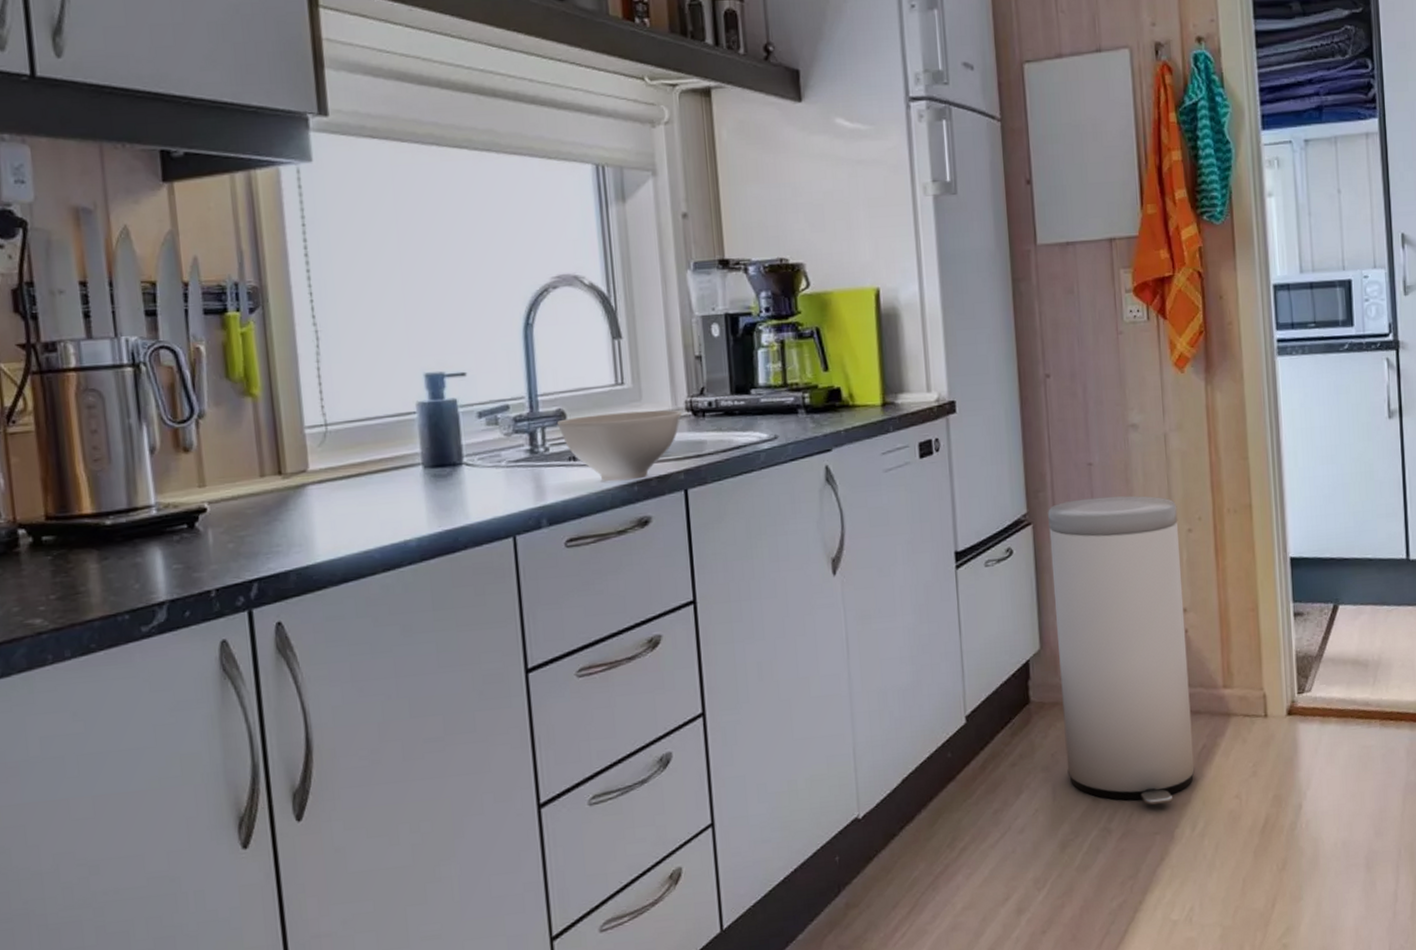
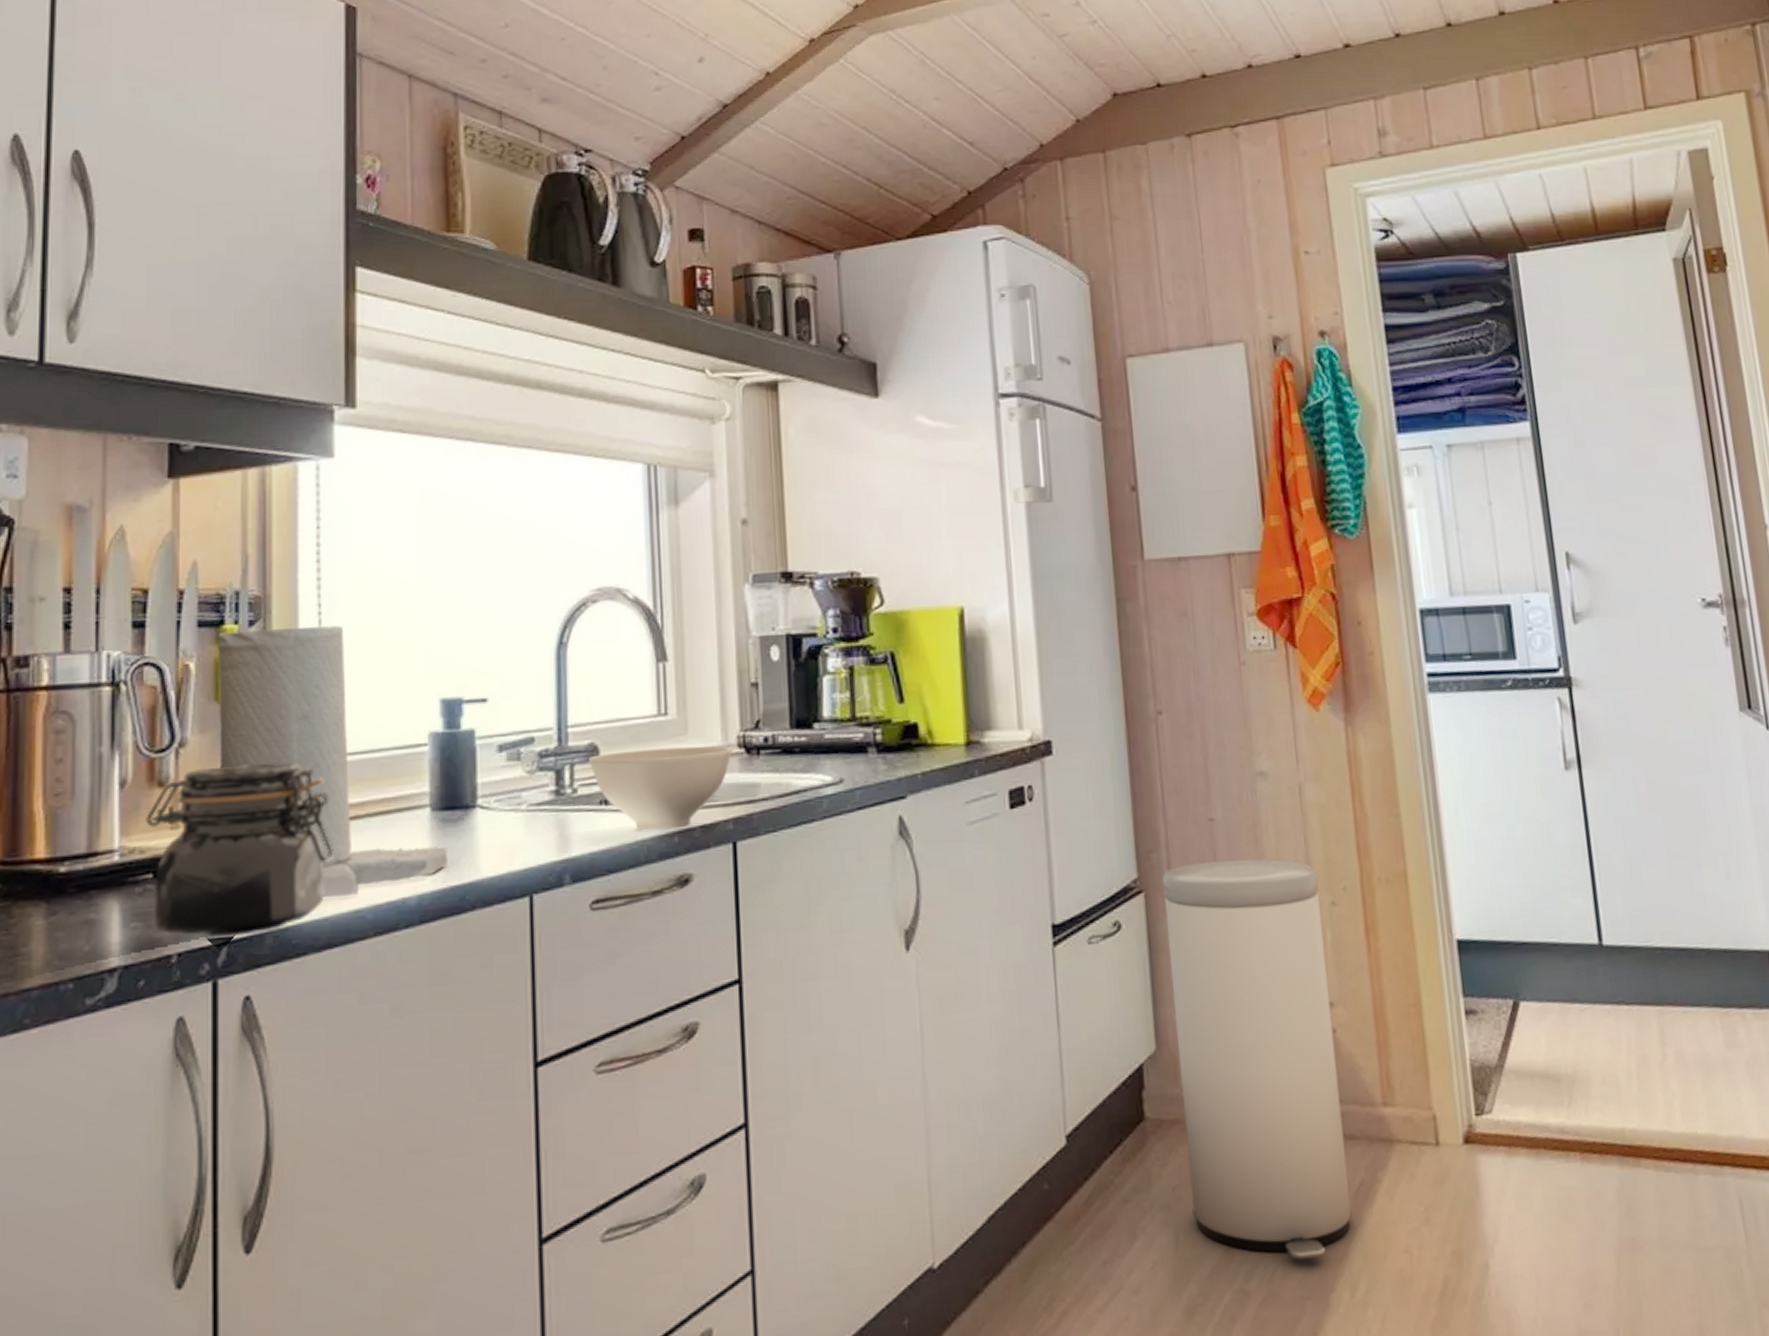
jar: none [176,430,343,576] -> present [146,762,334,937]
paper towel: none [223,311,441,541] -> present [218,626,447,897]

